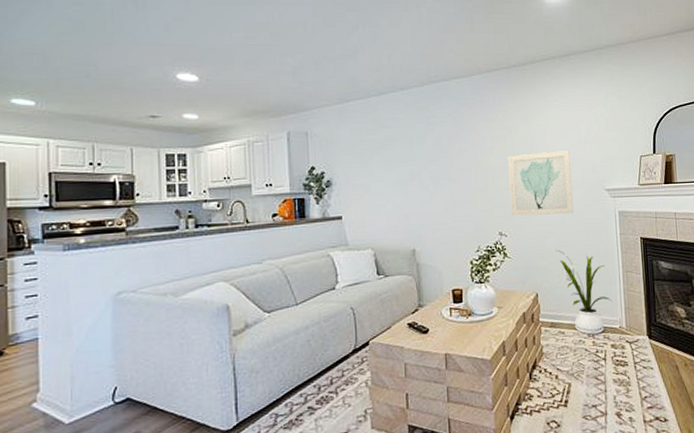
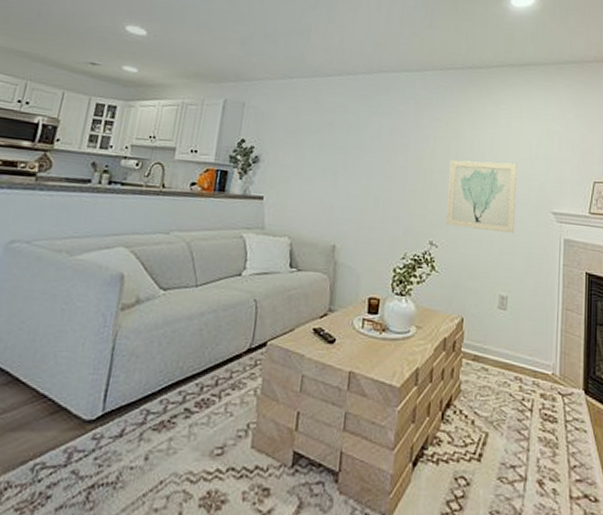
house plant: present [556,249,612,335] -> none [489,270,547,378]

